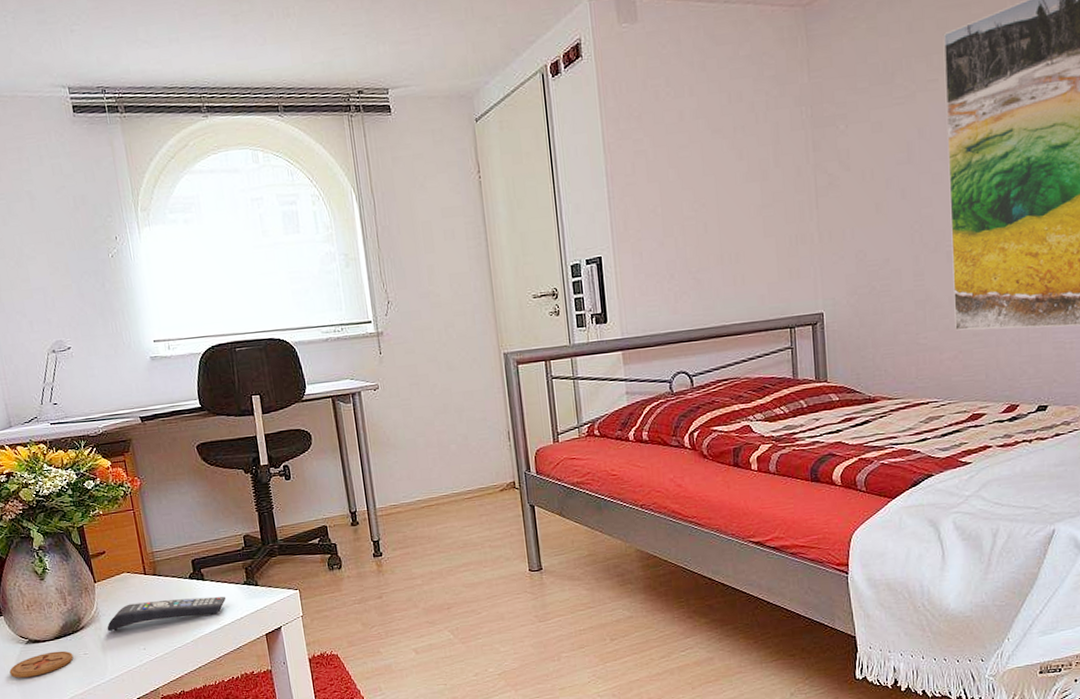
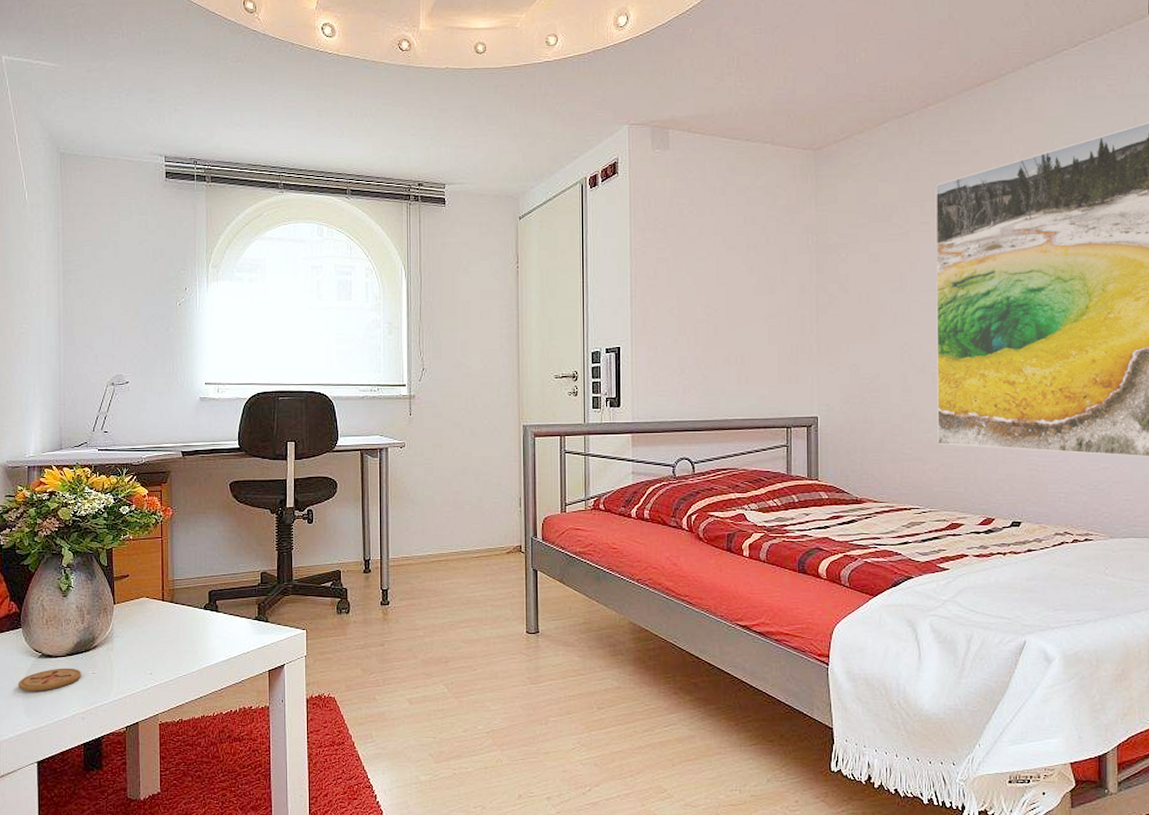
remote control: present [107,596,227,631] -> none [118,628,236,653]

